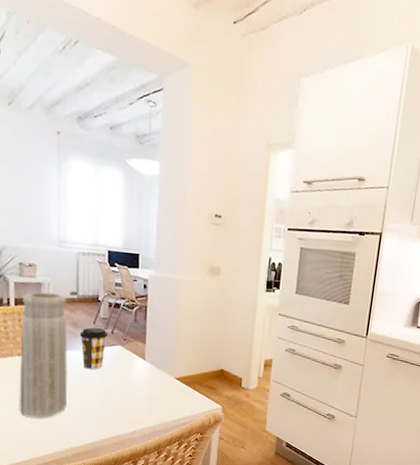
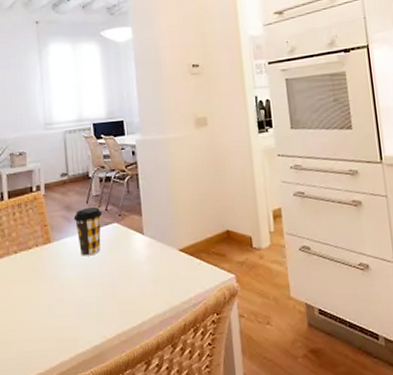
vase: present [19,292,68,418] -> none [15,178,68,324]

